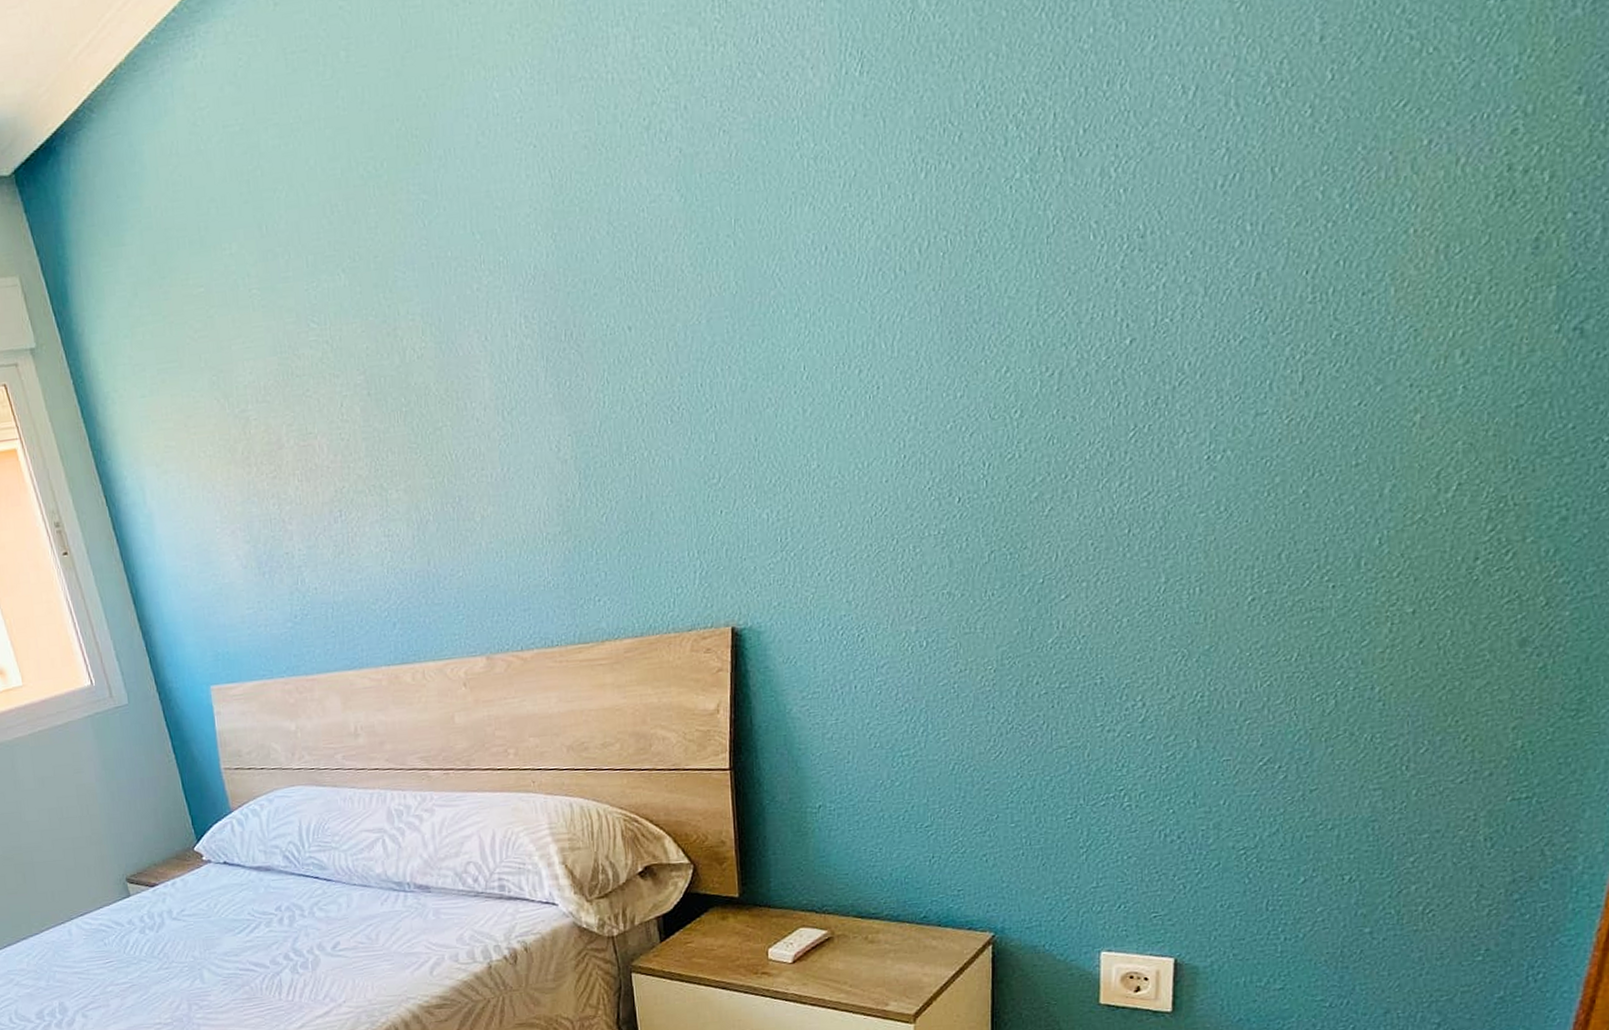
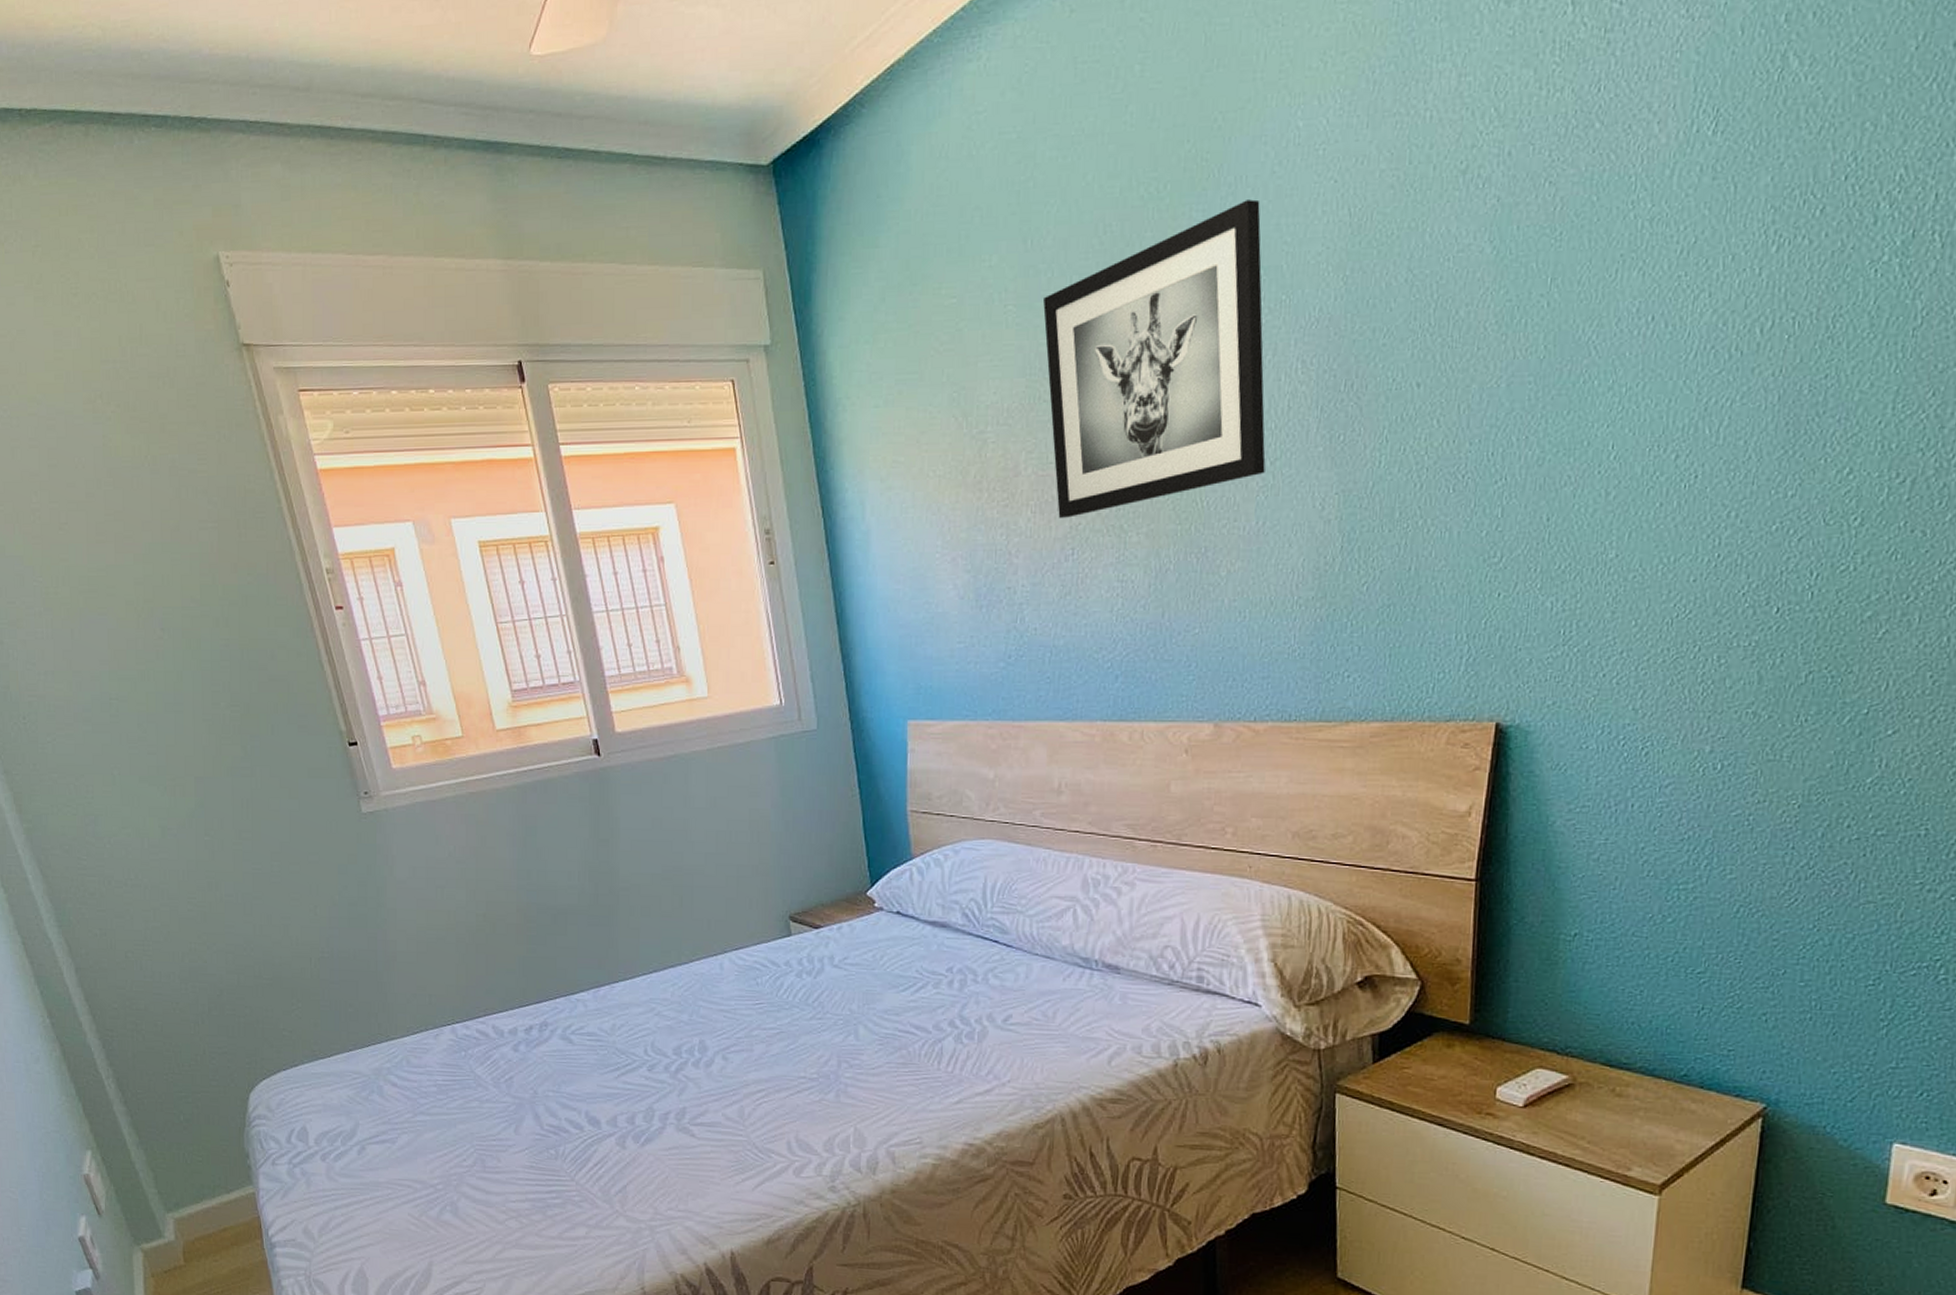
wall art: none [284,169,504,483] -> present [1043,199,1266,518]

